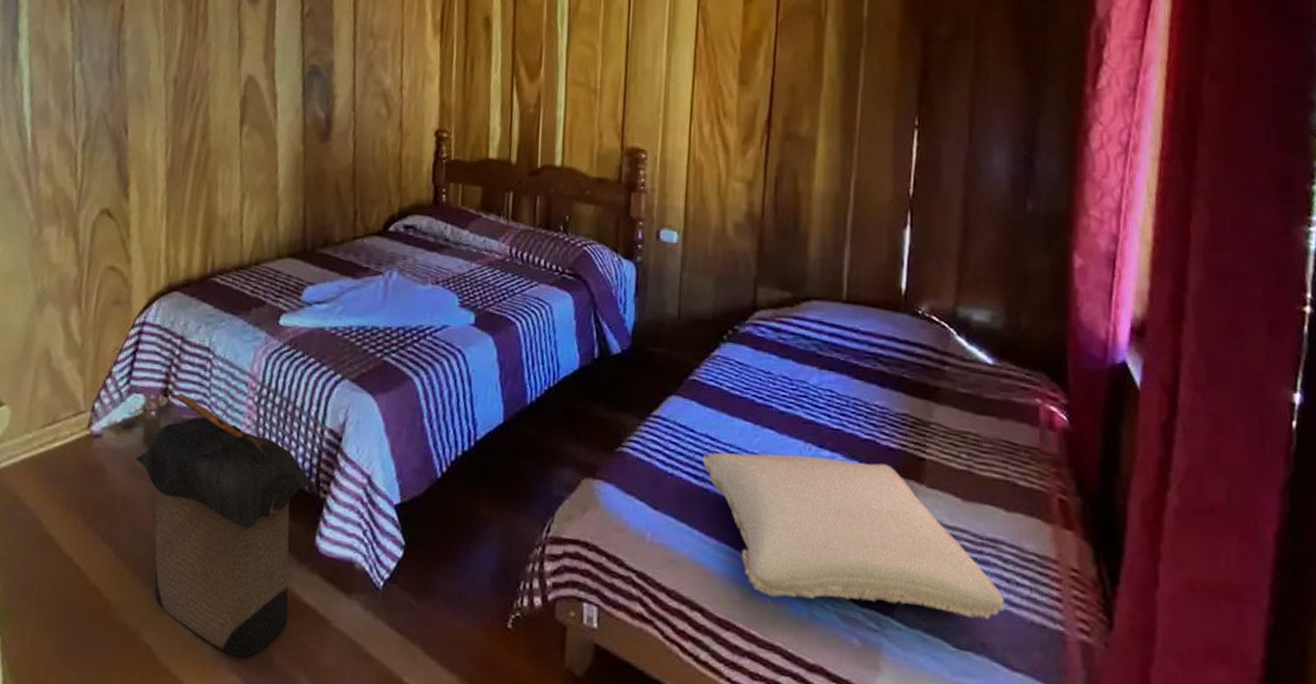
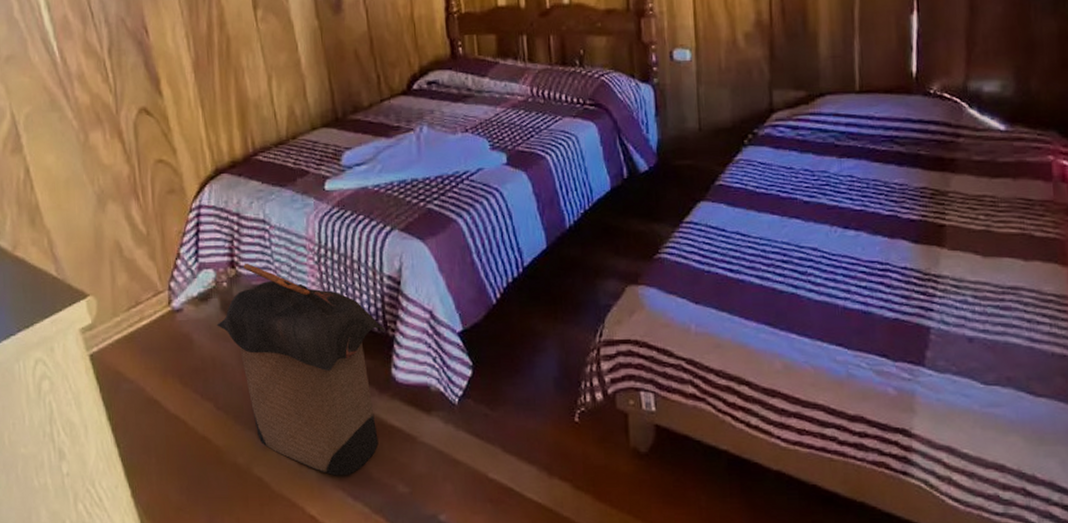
pillow: present [703,452,1004,619] -> none [736,235,1026,364]

